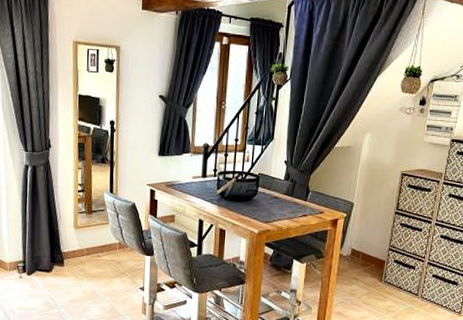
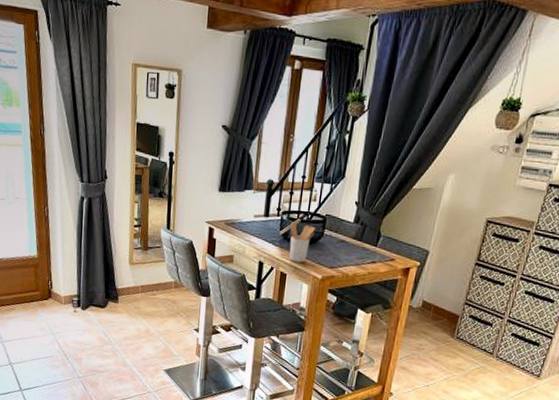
utensil holder: none [226,183,250,219] -> present [289,224,315,263]

